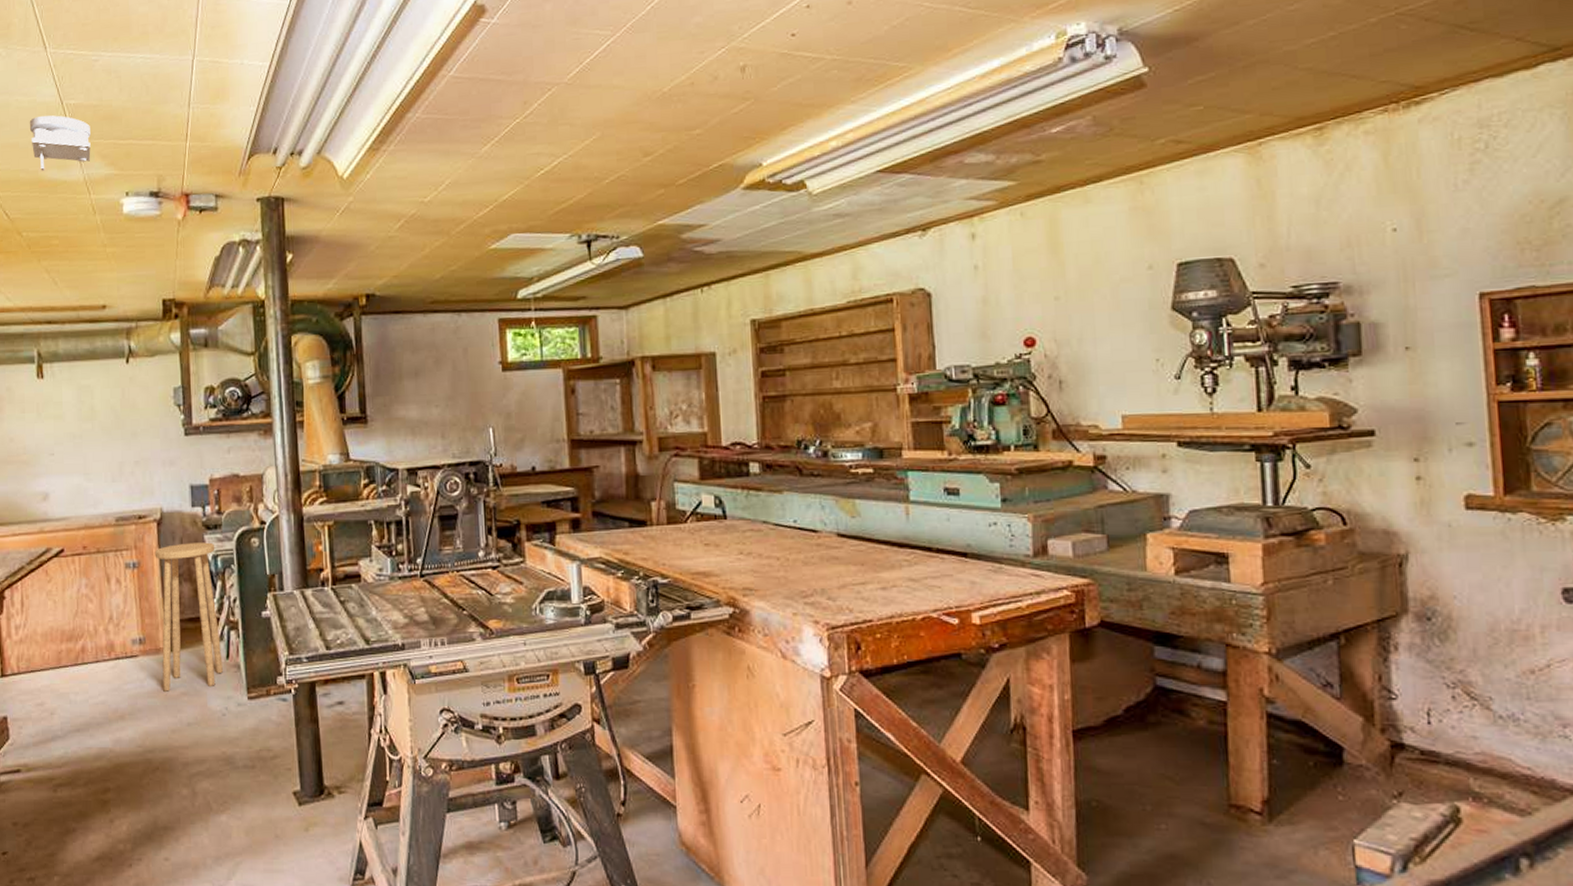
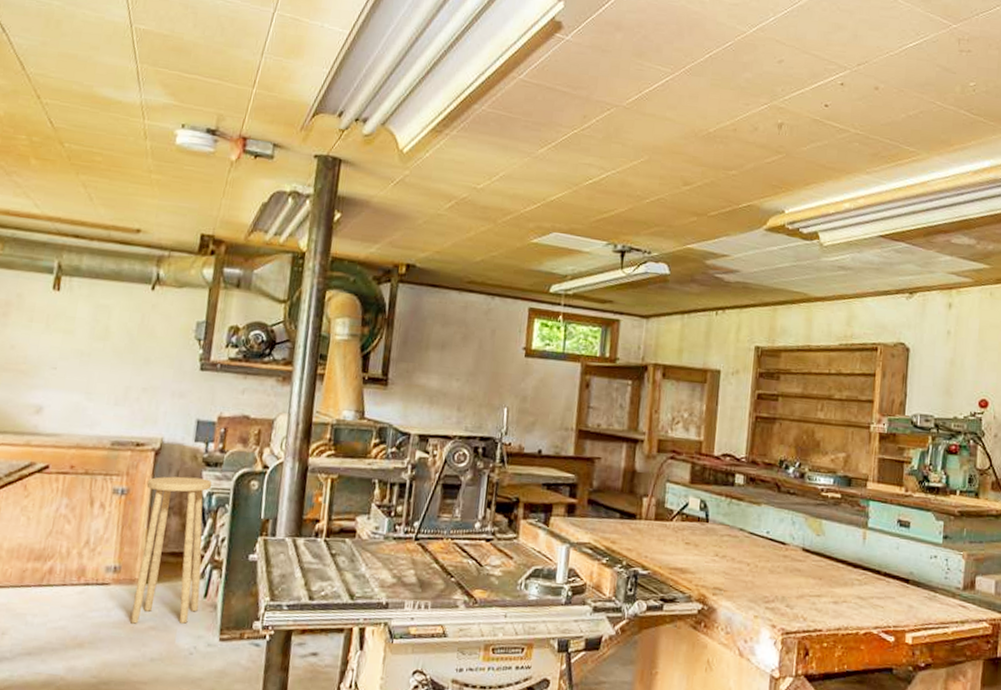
smoke detector: present [29,115,91,171] -> none [91,33,157,88]

